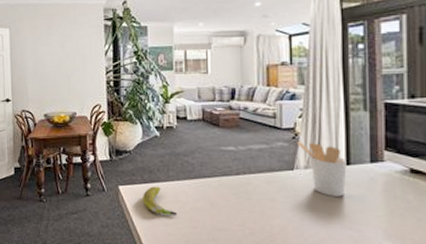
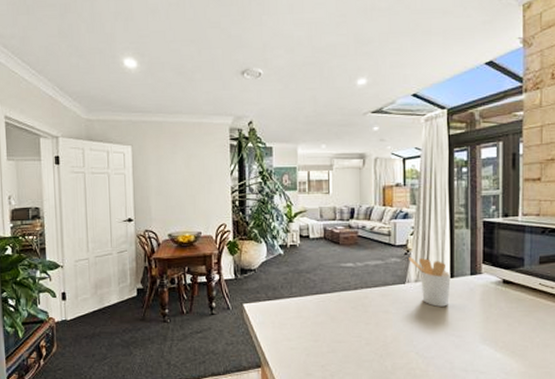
banana: present [142,186,177,215] -> none [266,303,299,330]

